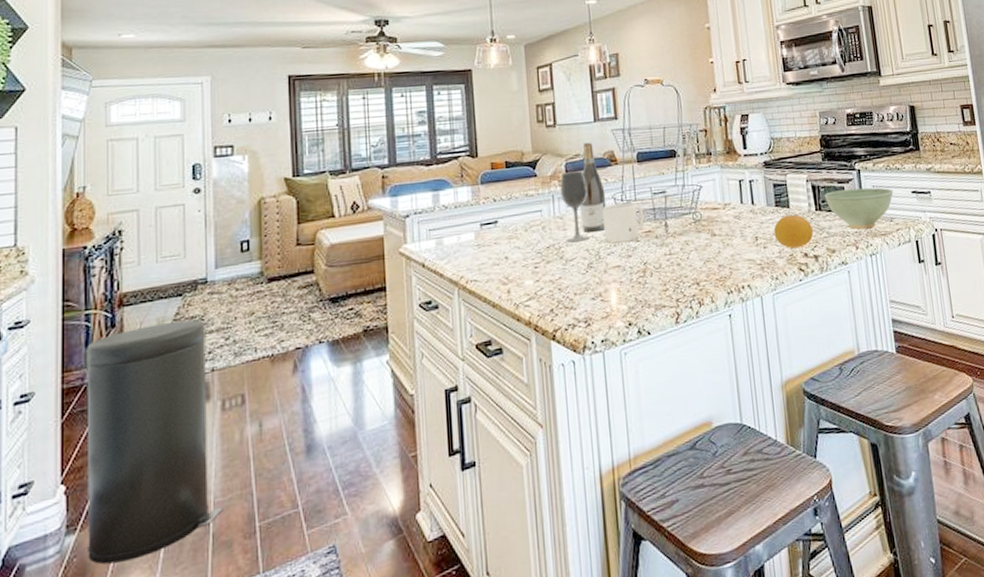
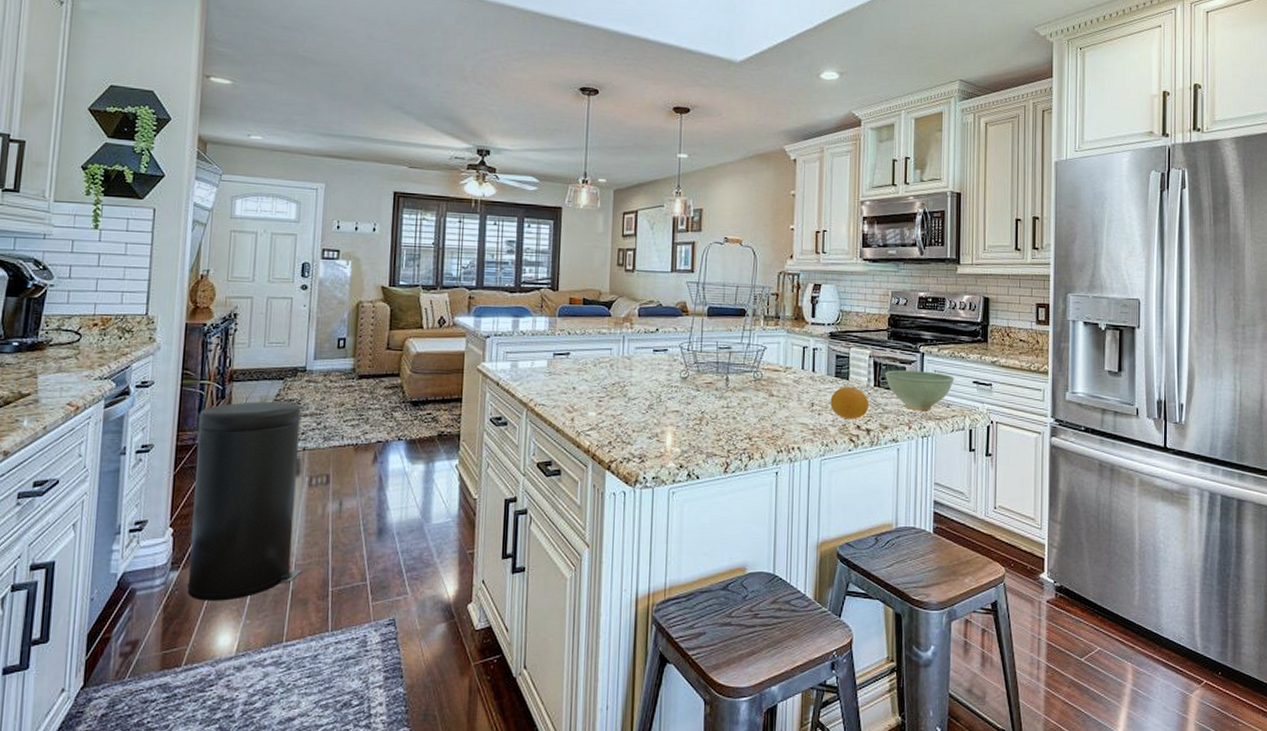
wine glass: present [560,171,591,243] -> none [630,316,657,383]
wine bottle: present [580,142,607,234] -> none [647,291,673,377]
mug: present [601,202,645,244] -> none [667,352,708,391]

